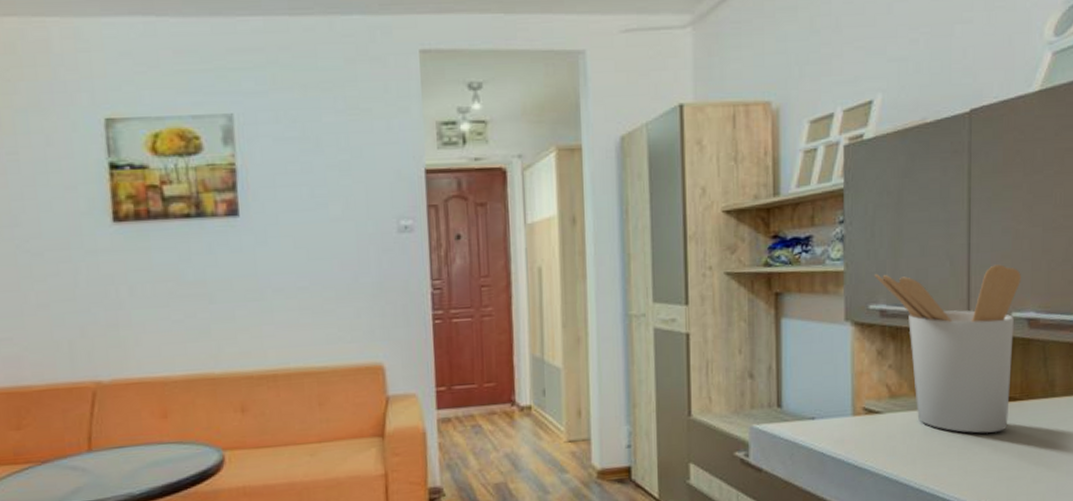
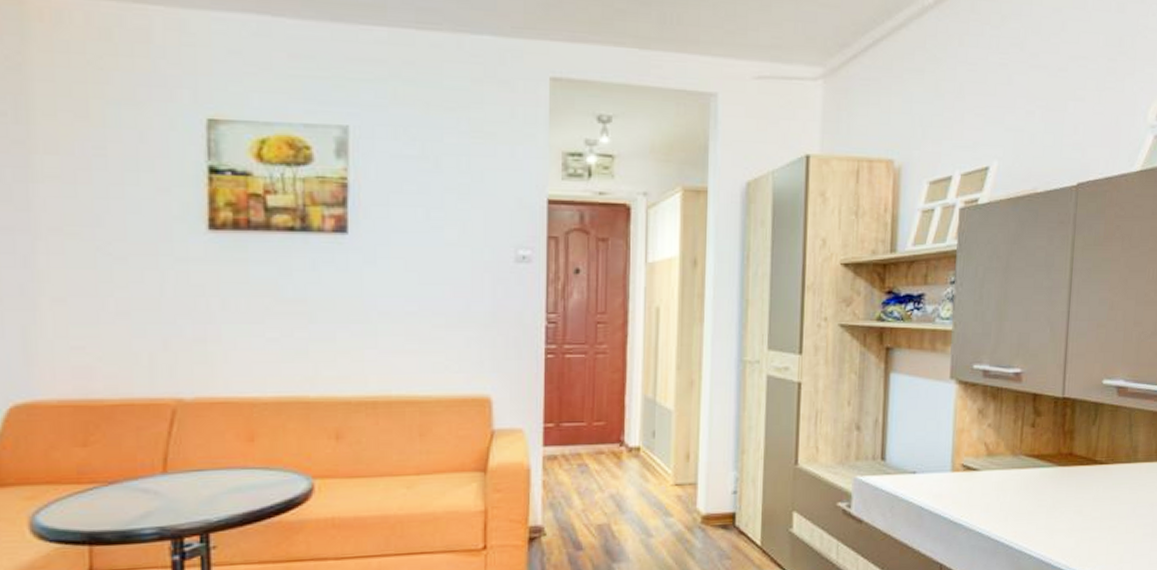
utensil holder: present [874,264,1021,434] -> none [980,333,1114,494]

